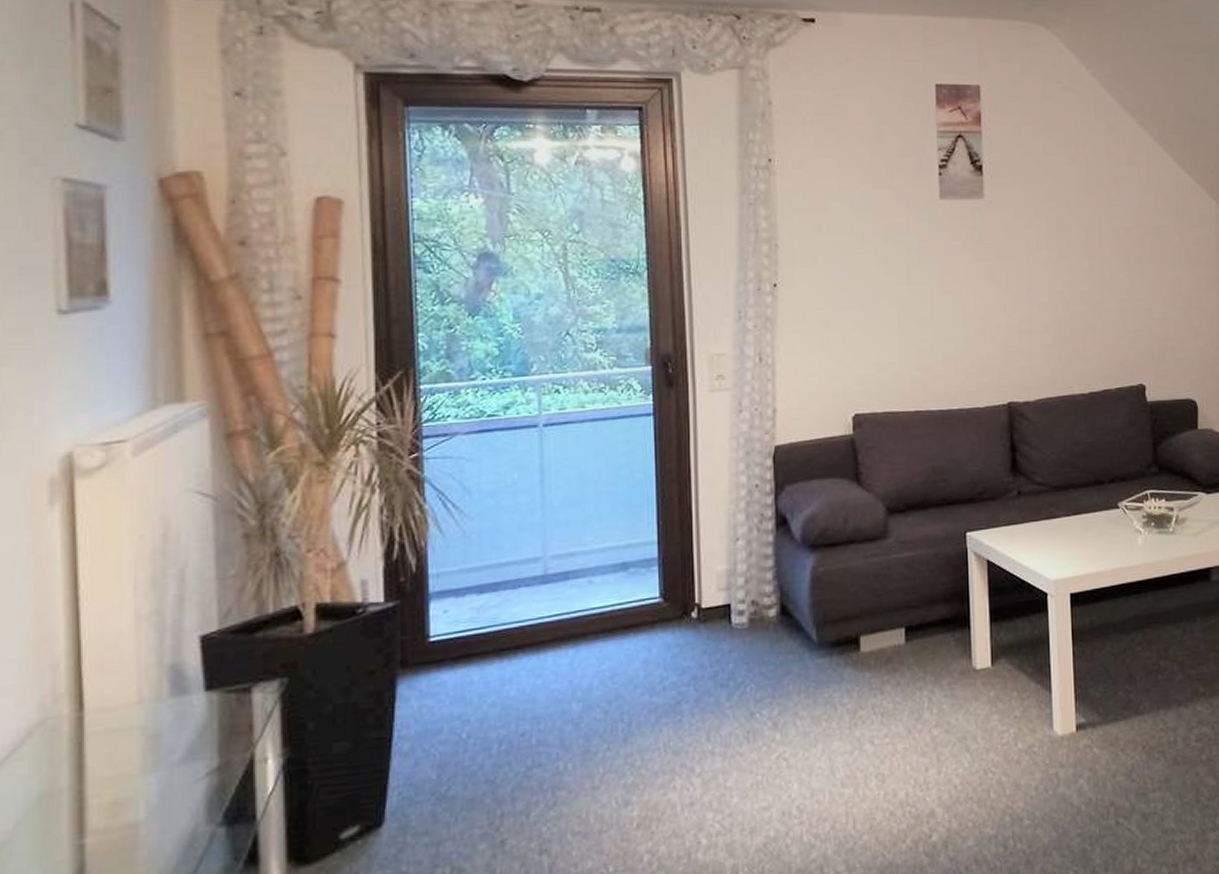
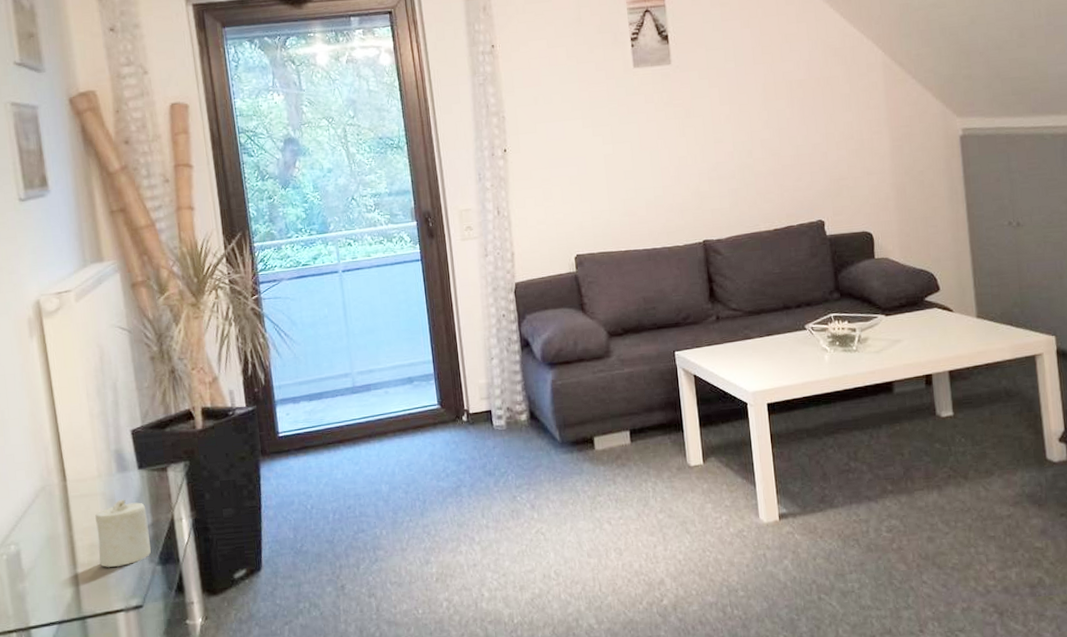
candle: none [123,734,211,834] -> present [95,499,151,567]

